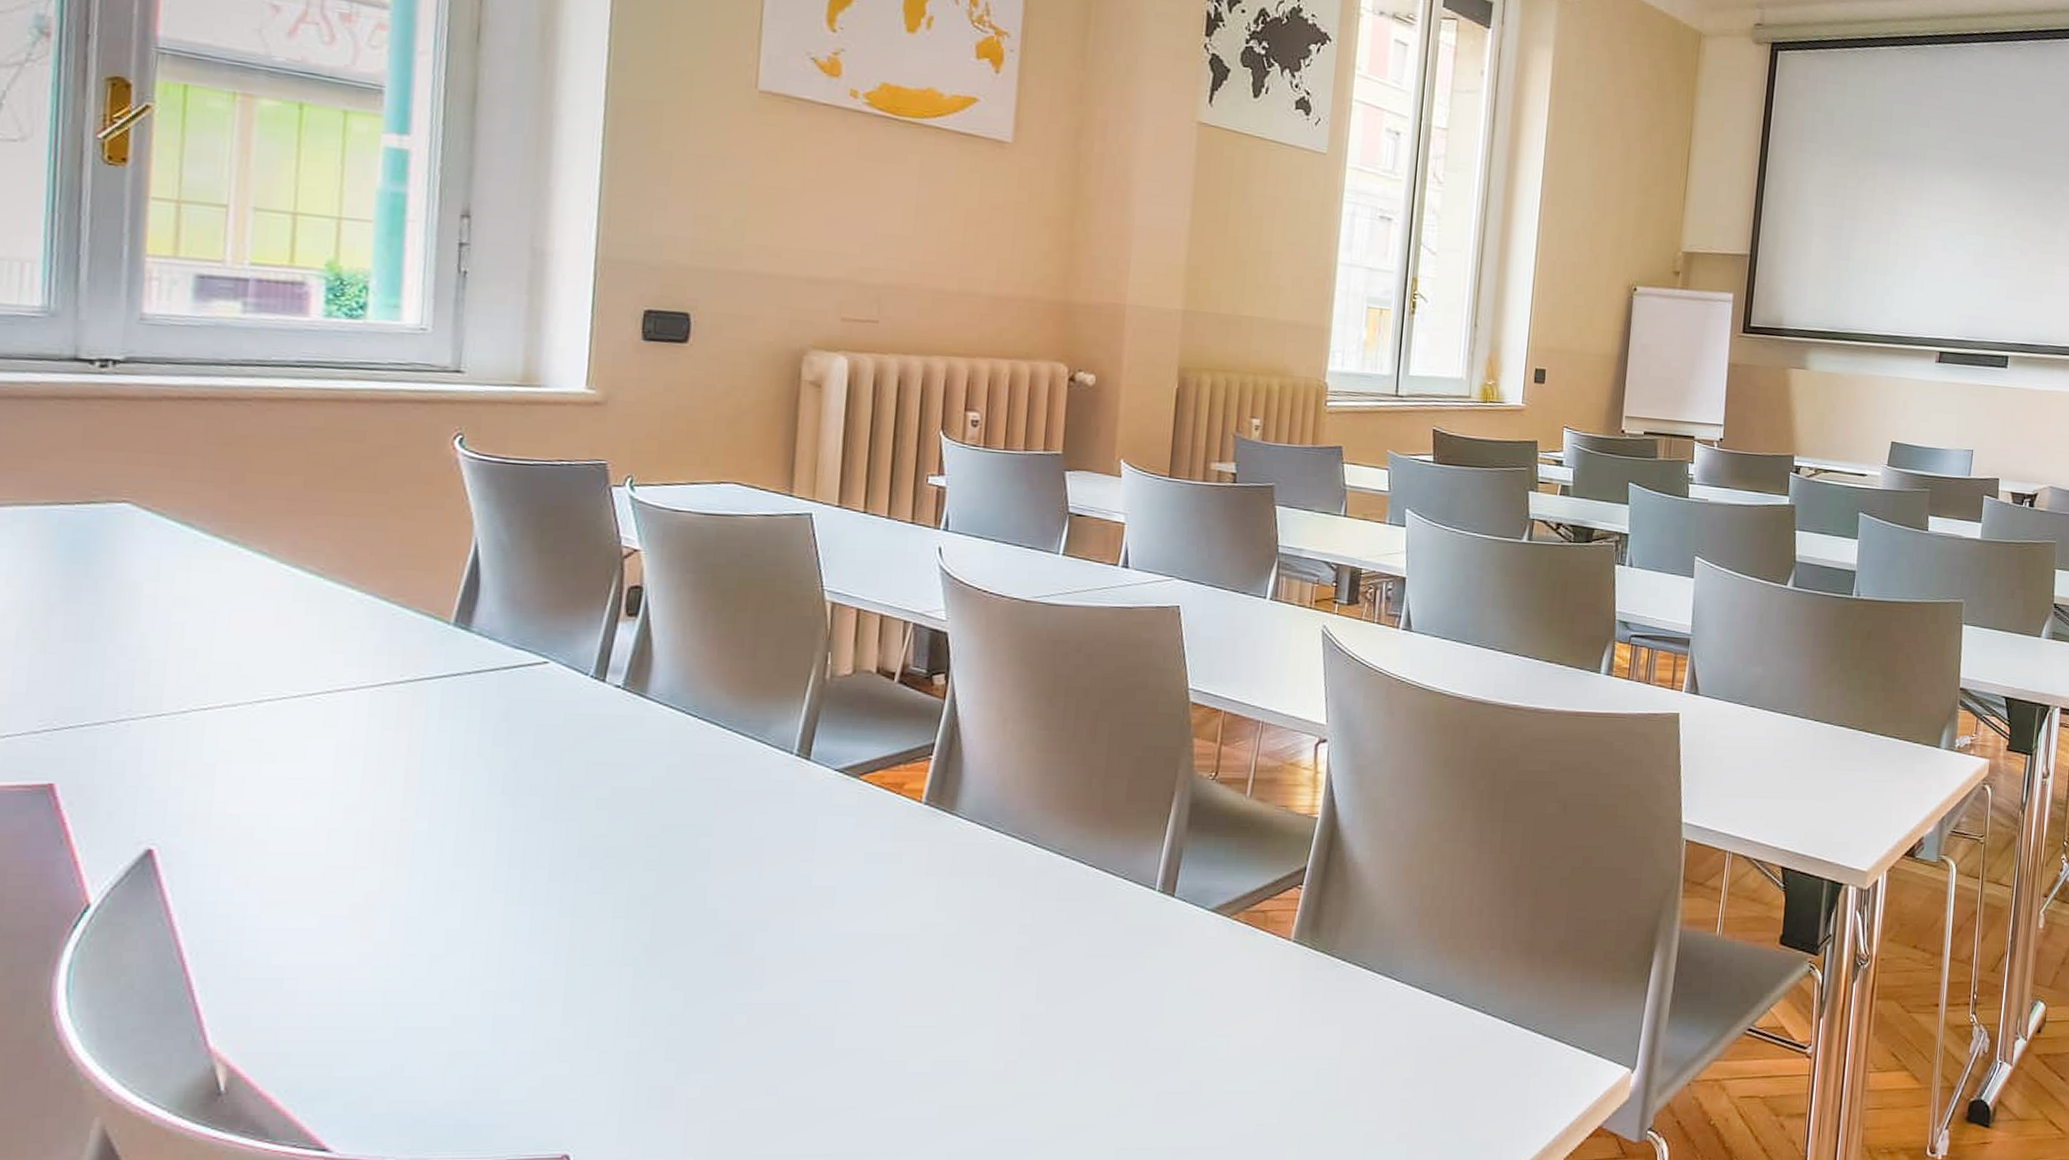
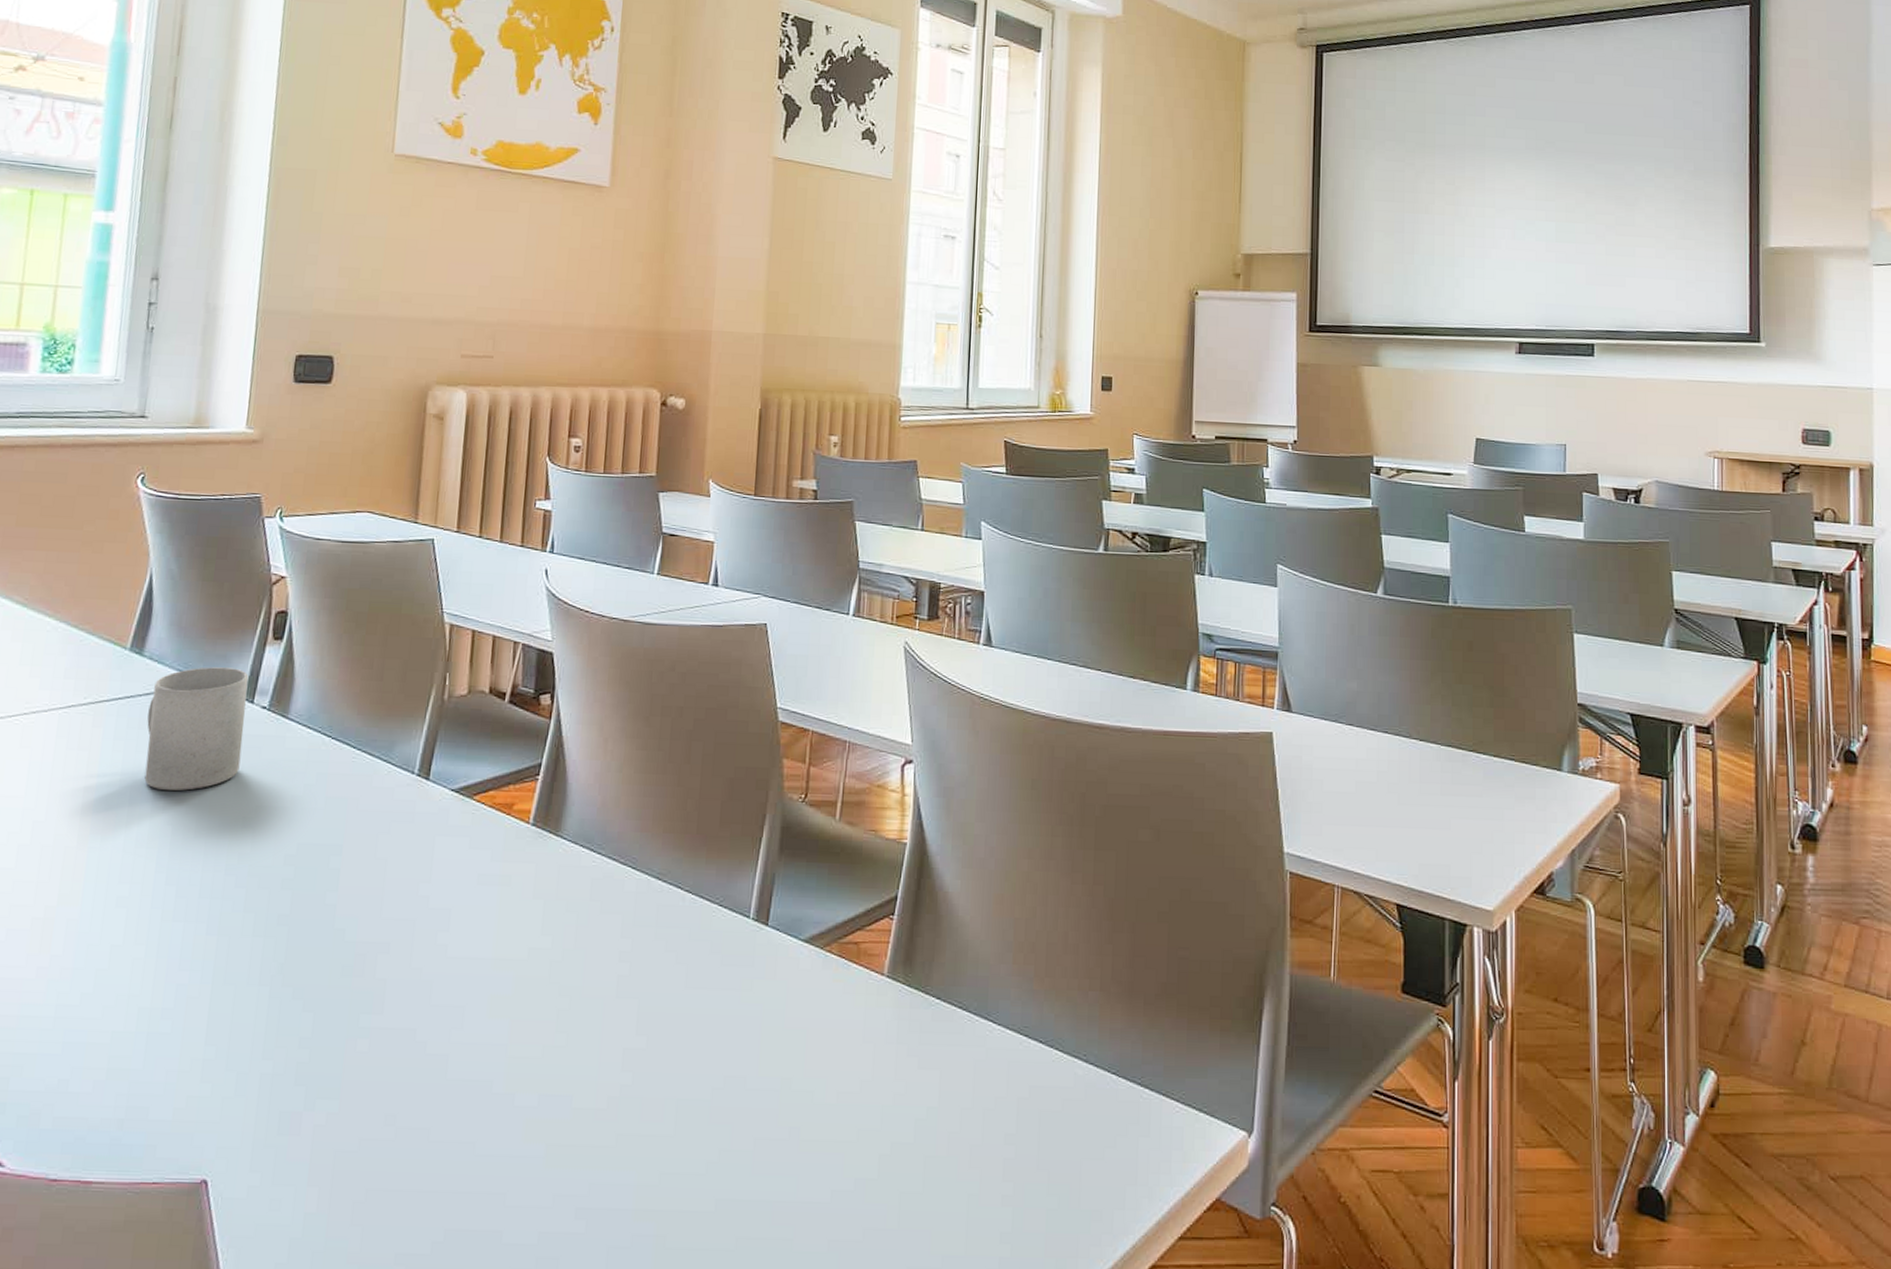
mug: none [478,643,599,772] -> present [144,667,249,791]

